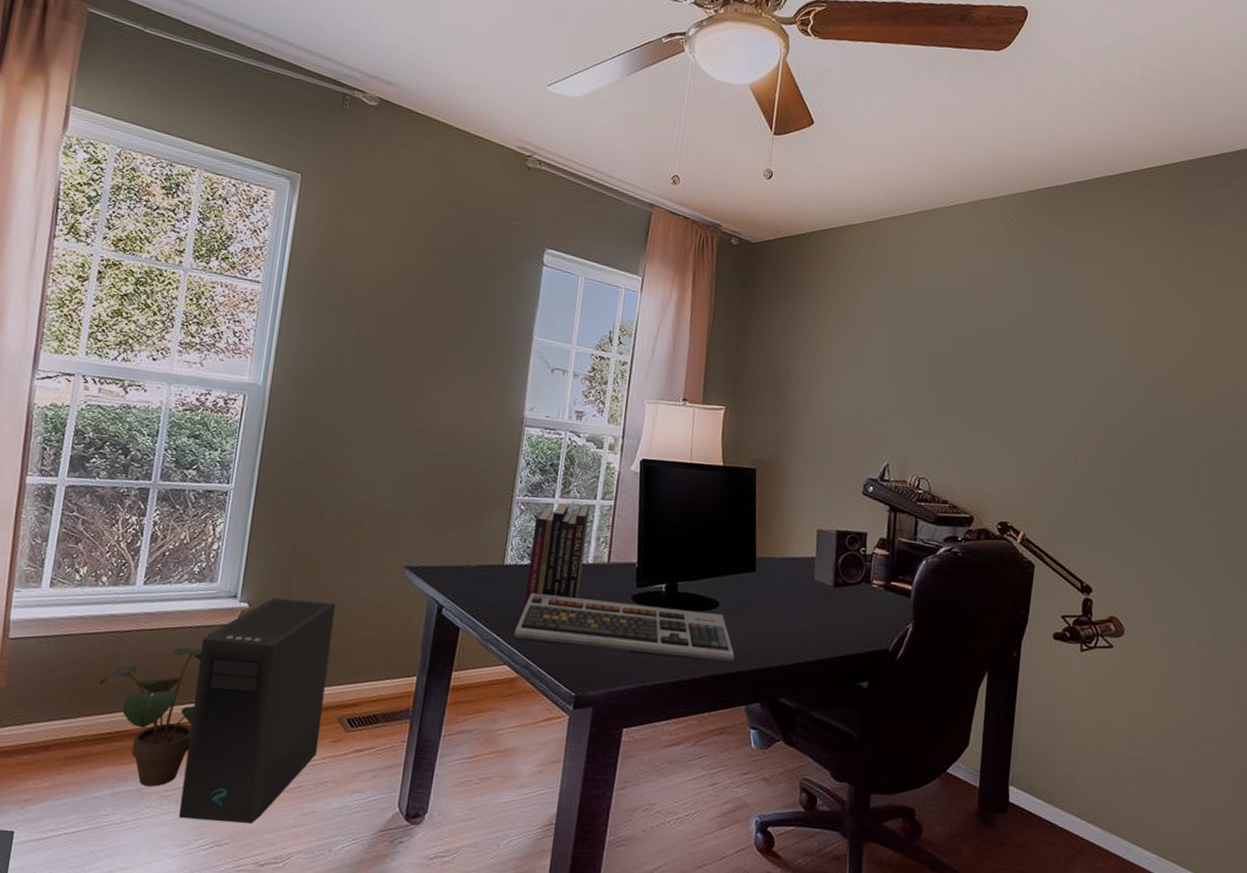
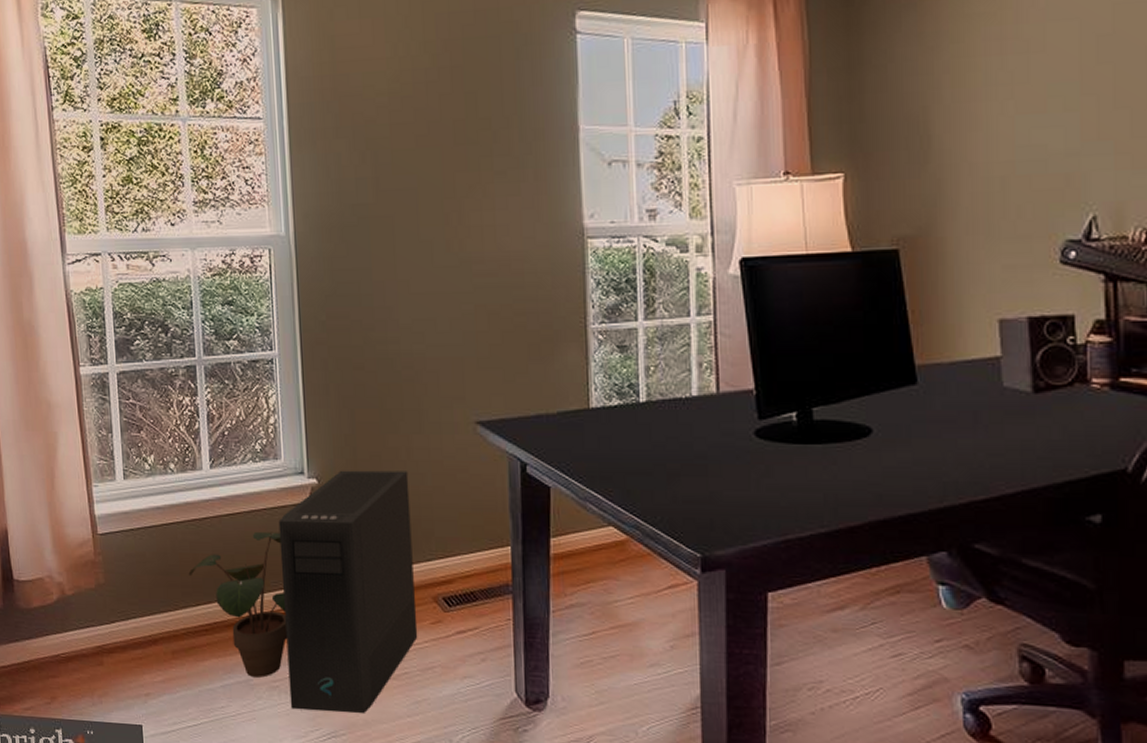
computer keyboard: present [513,592,735,663] -> none [615,438,903,503]
books: present [524,503,590,604] -> none [618,326,686,453]

